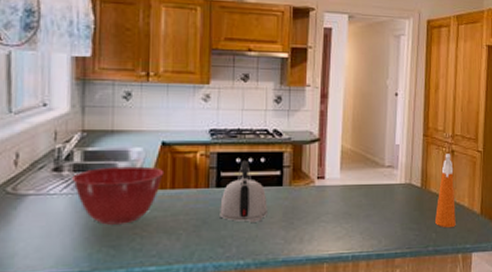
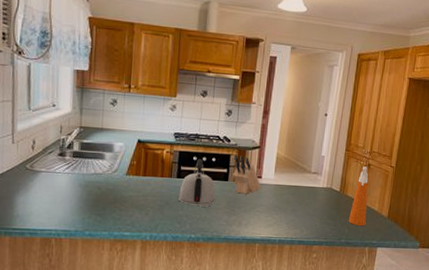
mixing bowl: present [72,166,165,225] -> none [72,155,139,199]
knife block: none [288,151,324,201] -> present [233,154,261,194]

